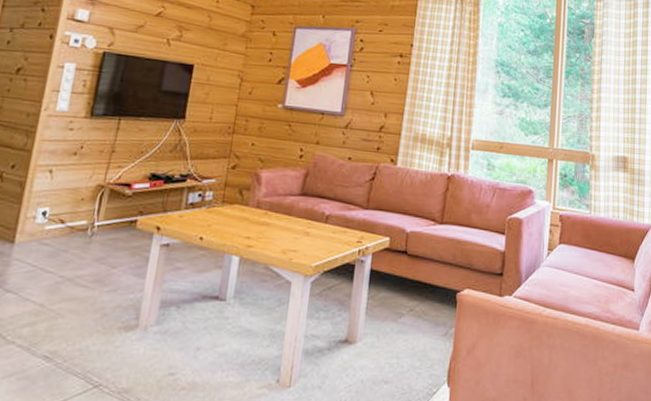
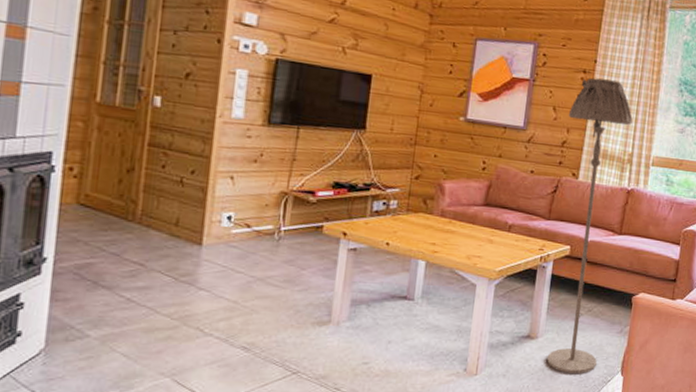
floor lamp: none [366,61,450,386] -> present [546,78,633,374]

